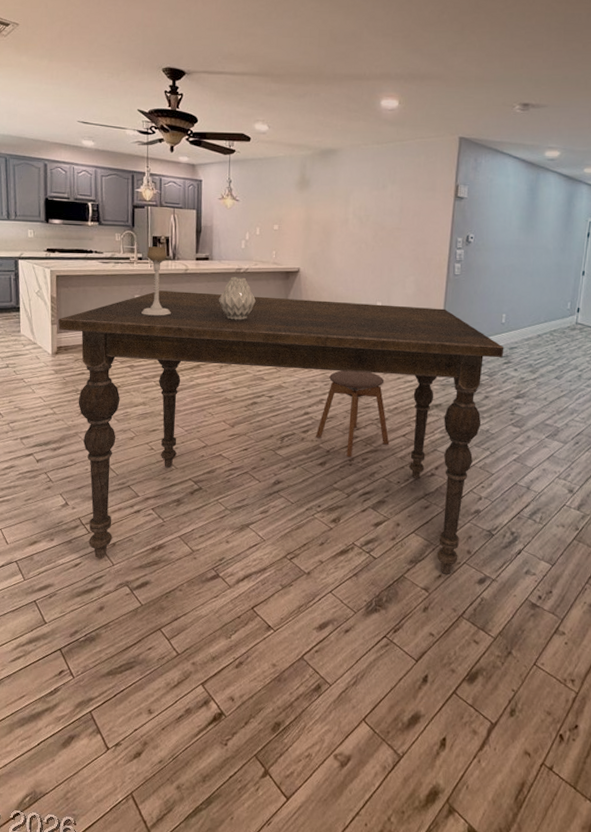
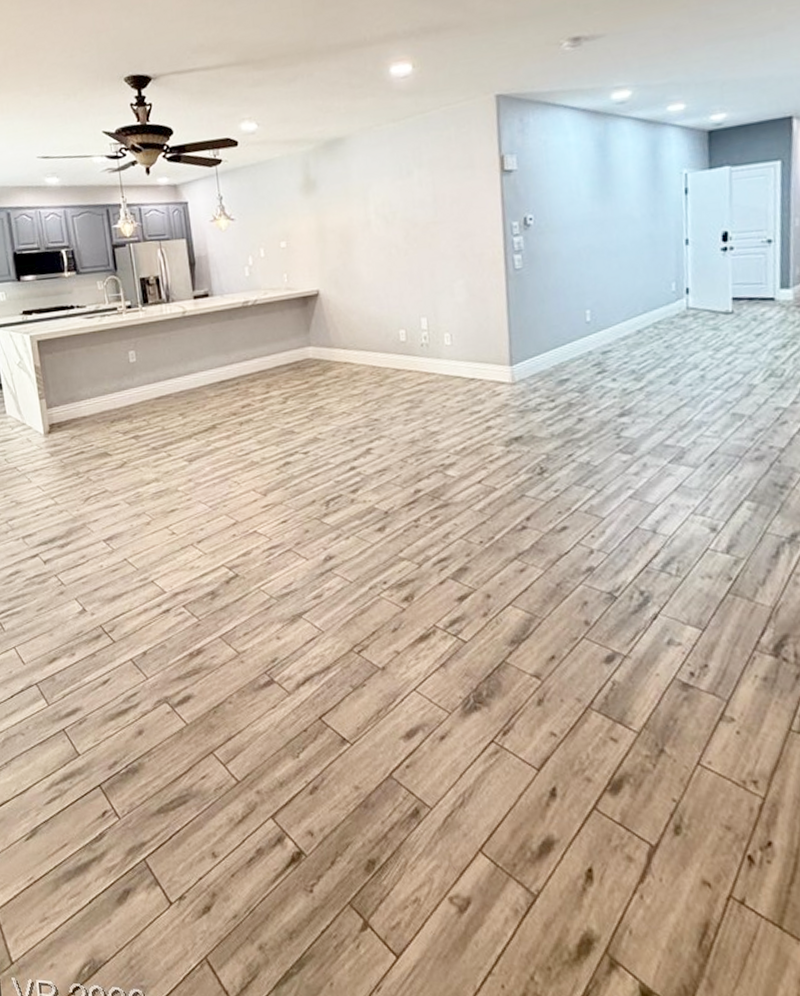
dining table: present [58,290,504,574] -> none [46,314,596,672]
candle holder: present [141,246,171,316] -> none [135,288,173,374]
vase: present [218,277,256,320] -> none [226,311,272,365]
stool: present [315,370,390,458] -> none [367,407,463,517]

